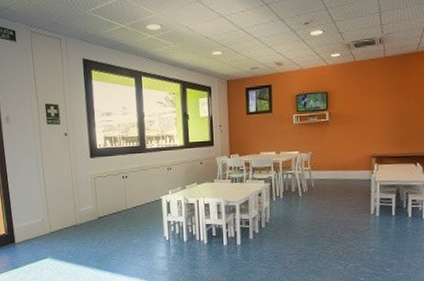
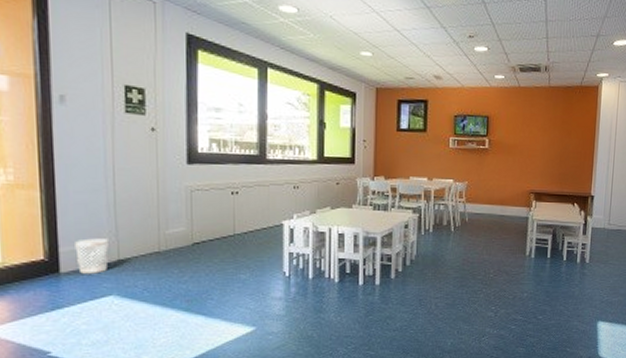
wastebasket: none [23,217,44,243] -> present [75,238,109,274]

